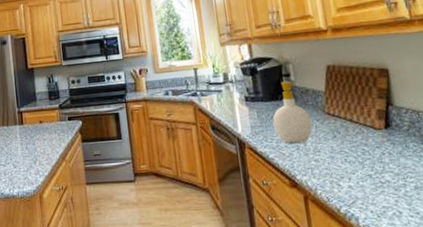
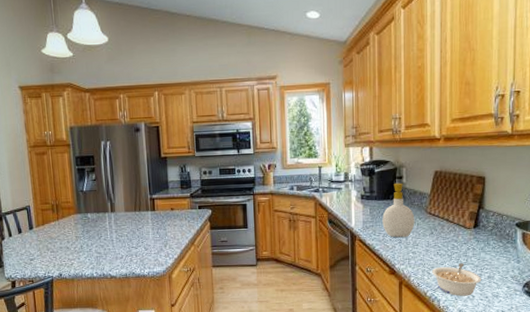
legume: none [342,171,408,213] -> present [432,263,482,296]

